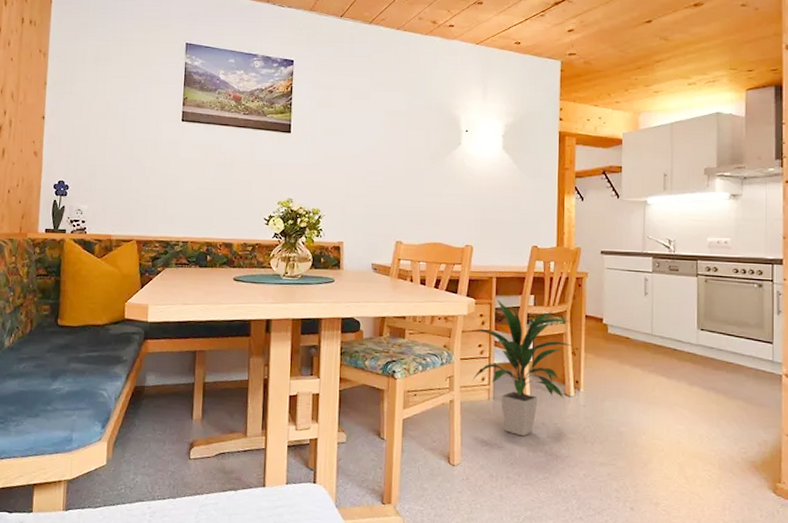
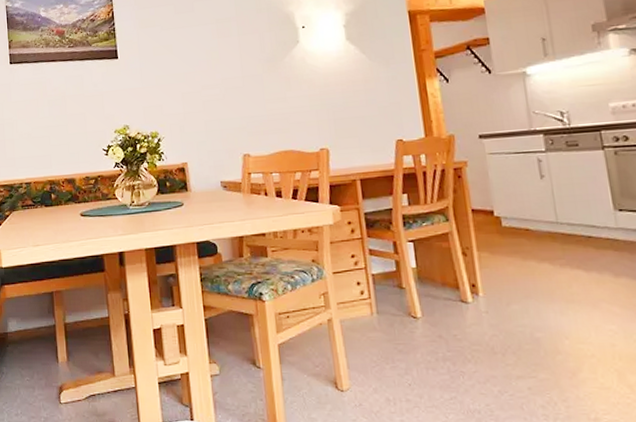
indoor plant: present [472,299,573,437] -> none [341,203,462,353]

